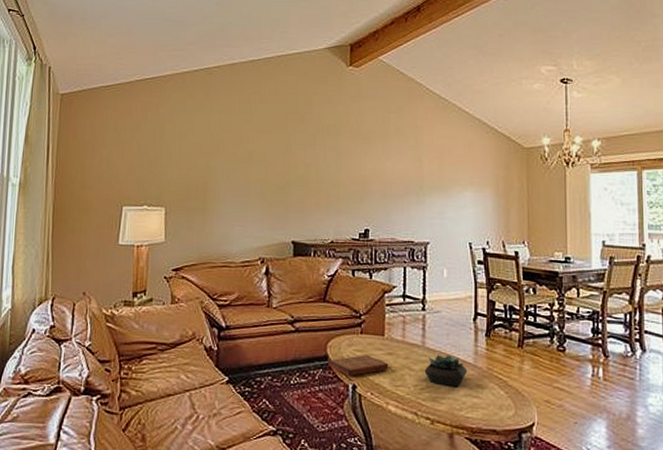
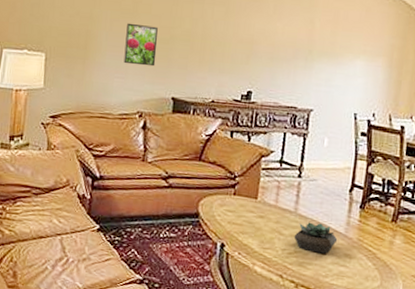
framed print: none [242,172,274,213] -> present [123,23,158,67]
book: present [327,355,389,376] -> none [198,215,259,235]

